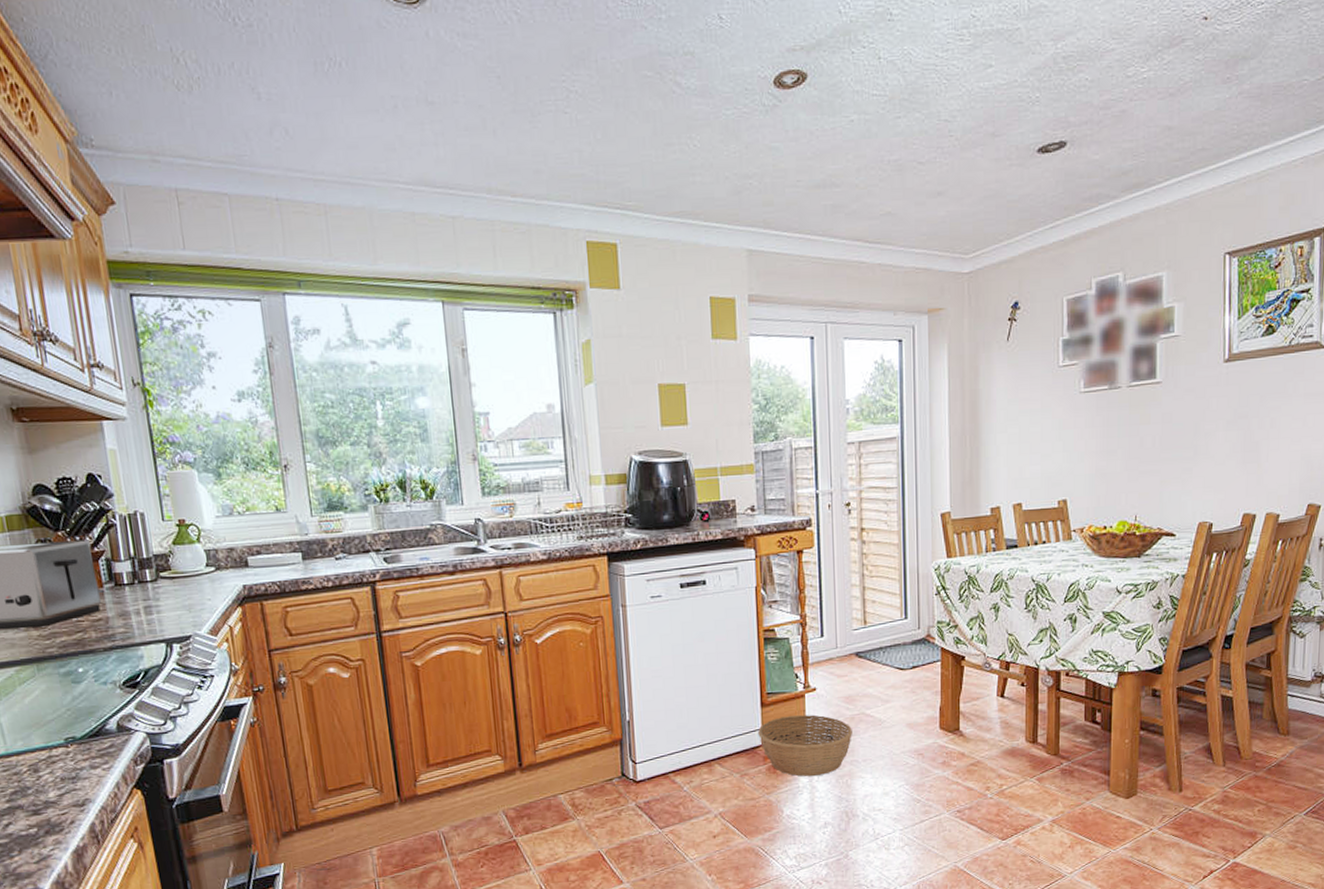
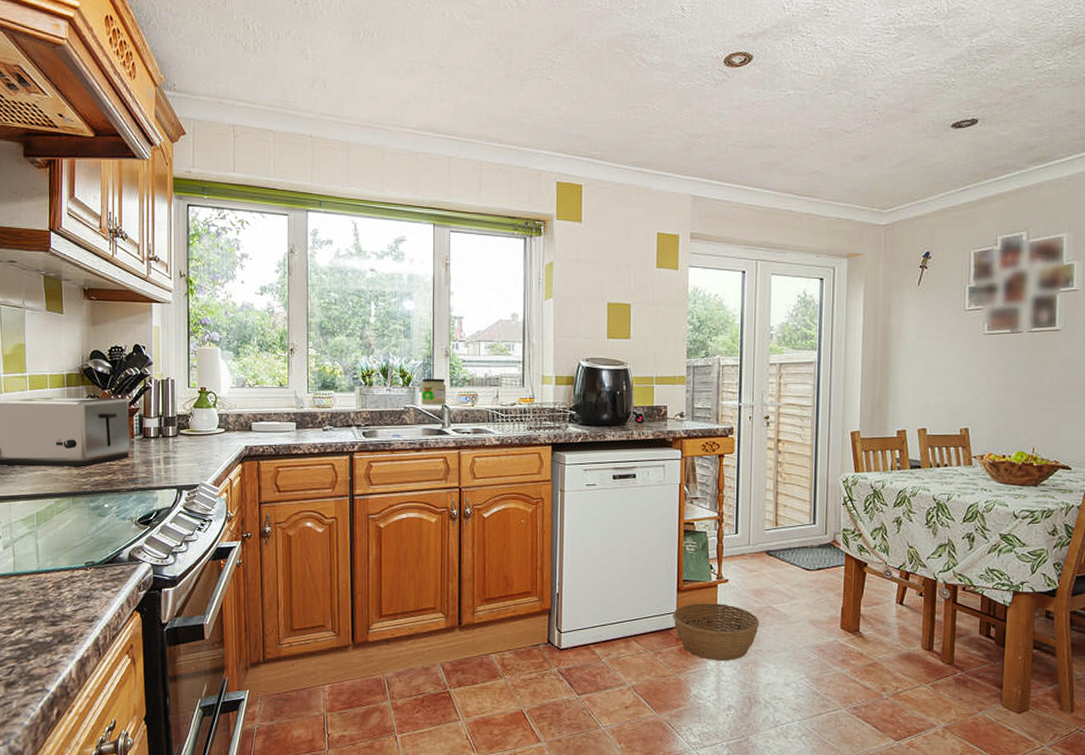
jar: none [447,487,479,520] -> present [421,378,446,405]

